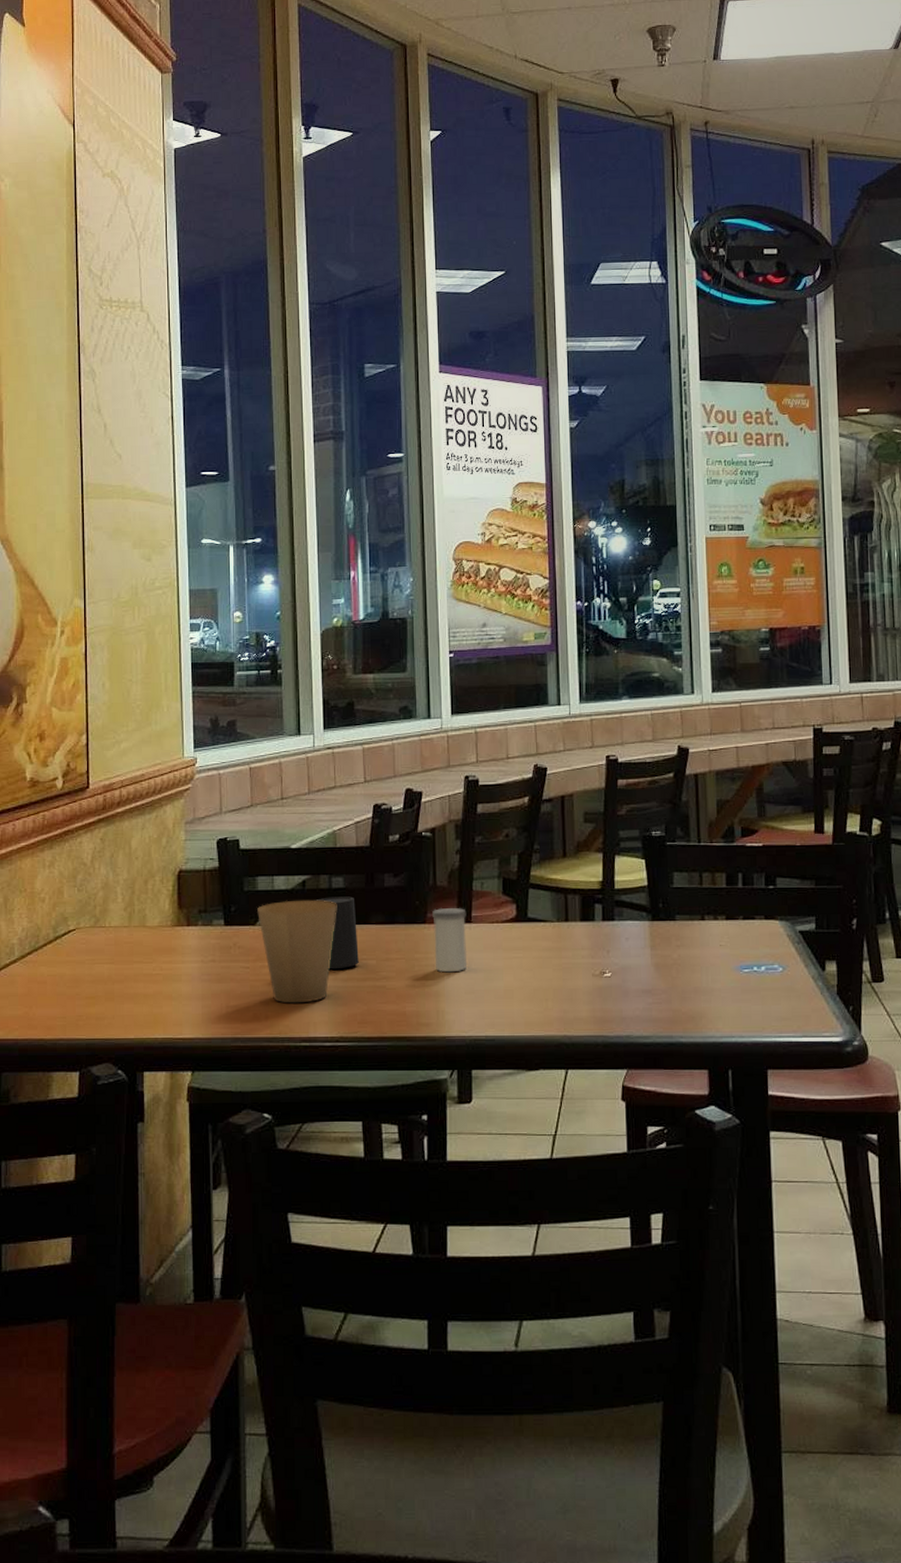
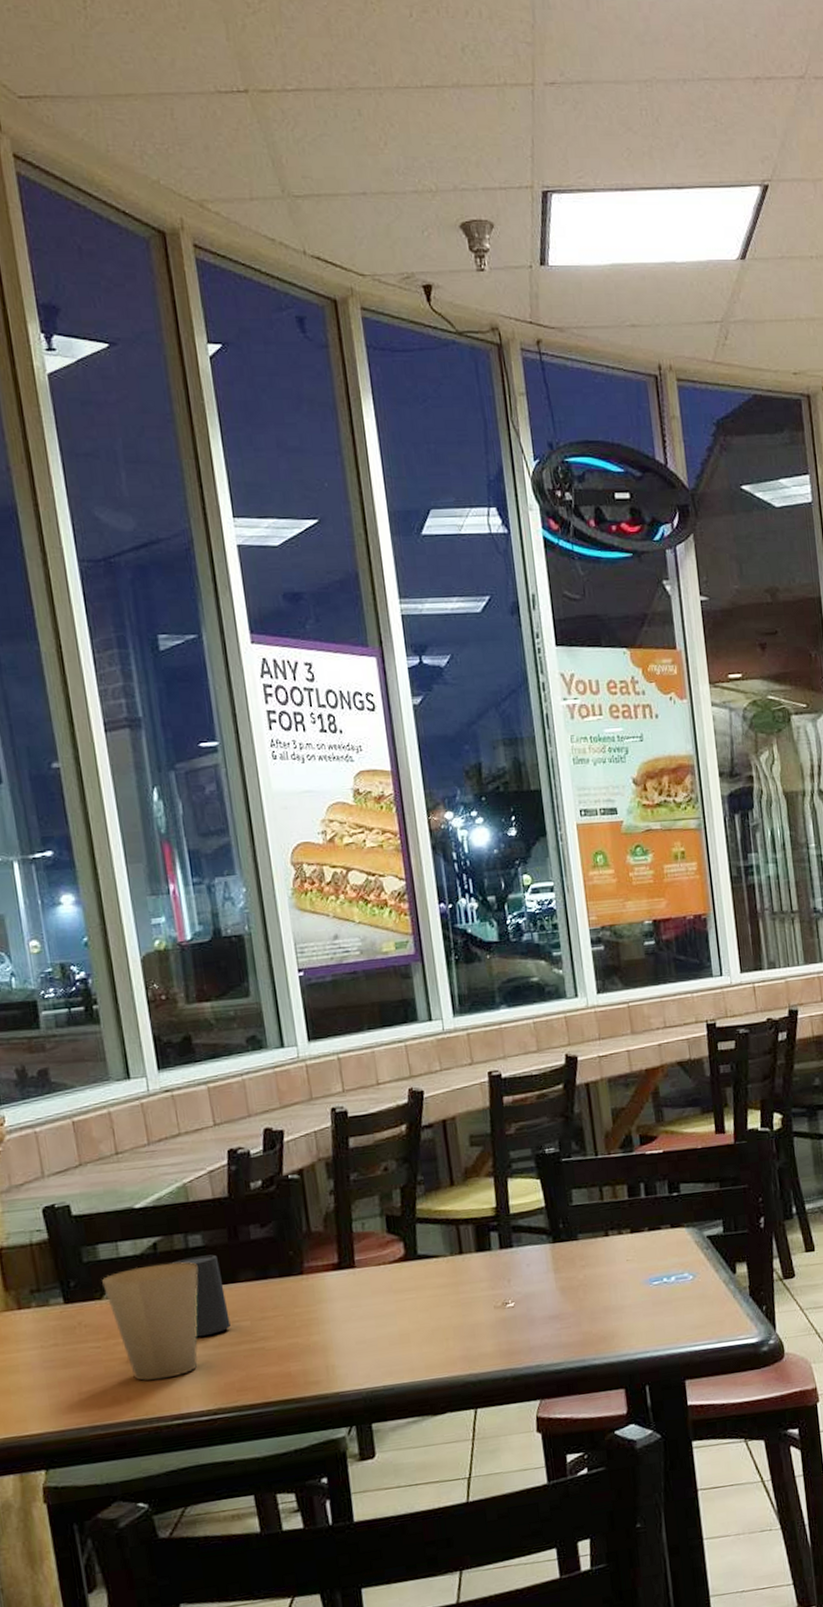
salt shaker: present [432,908,467,973] -> none [309,1253,355,1324]

